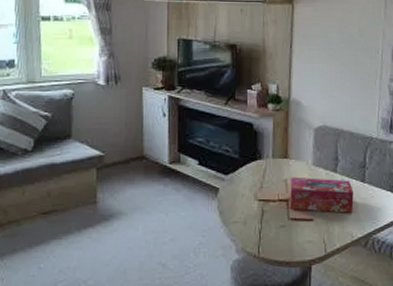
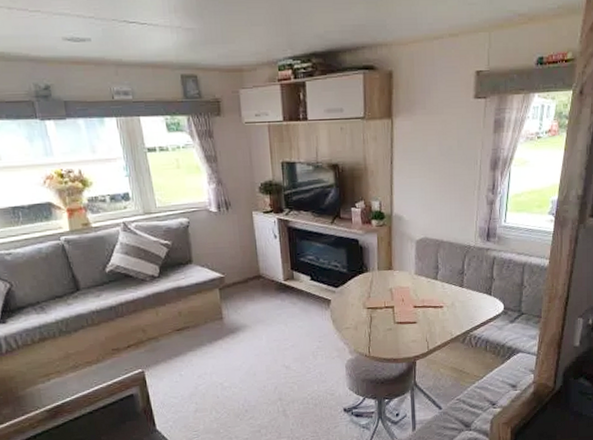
tissue box: present [290,177,354,213] -> none [395,286,453,315]

